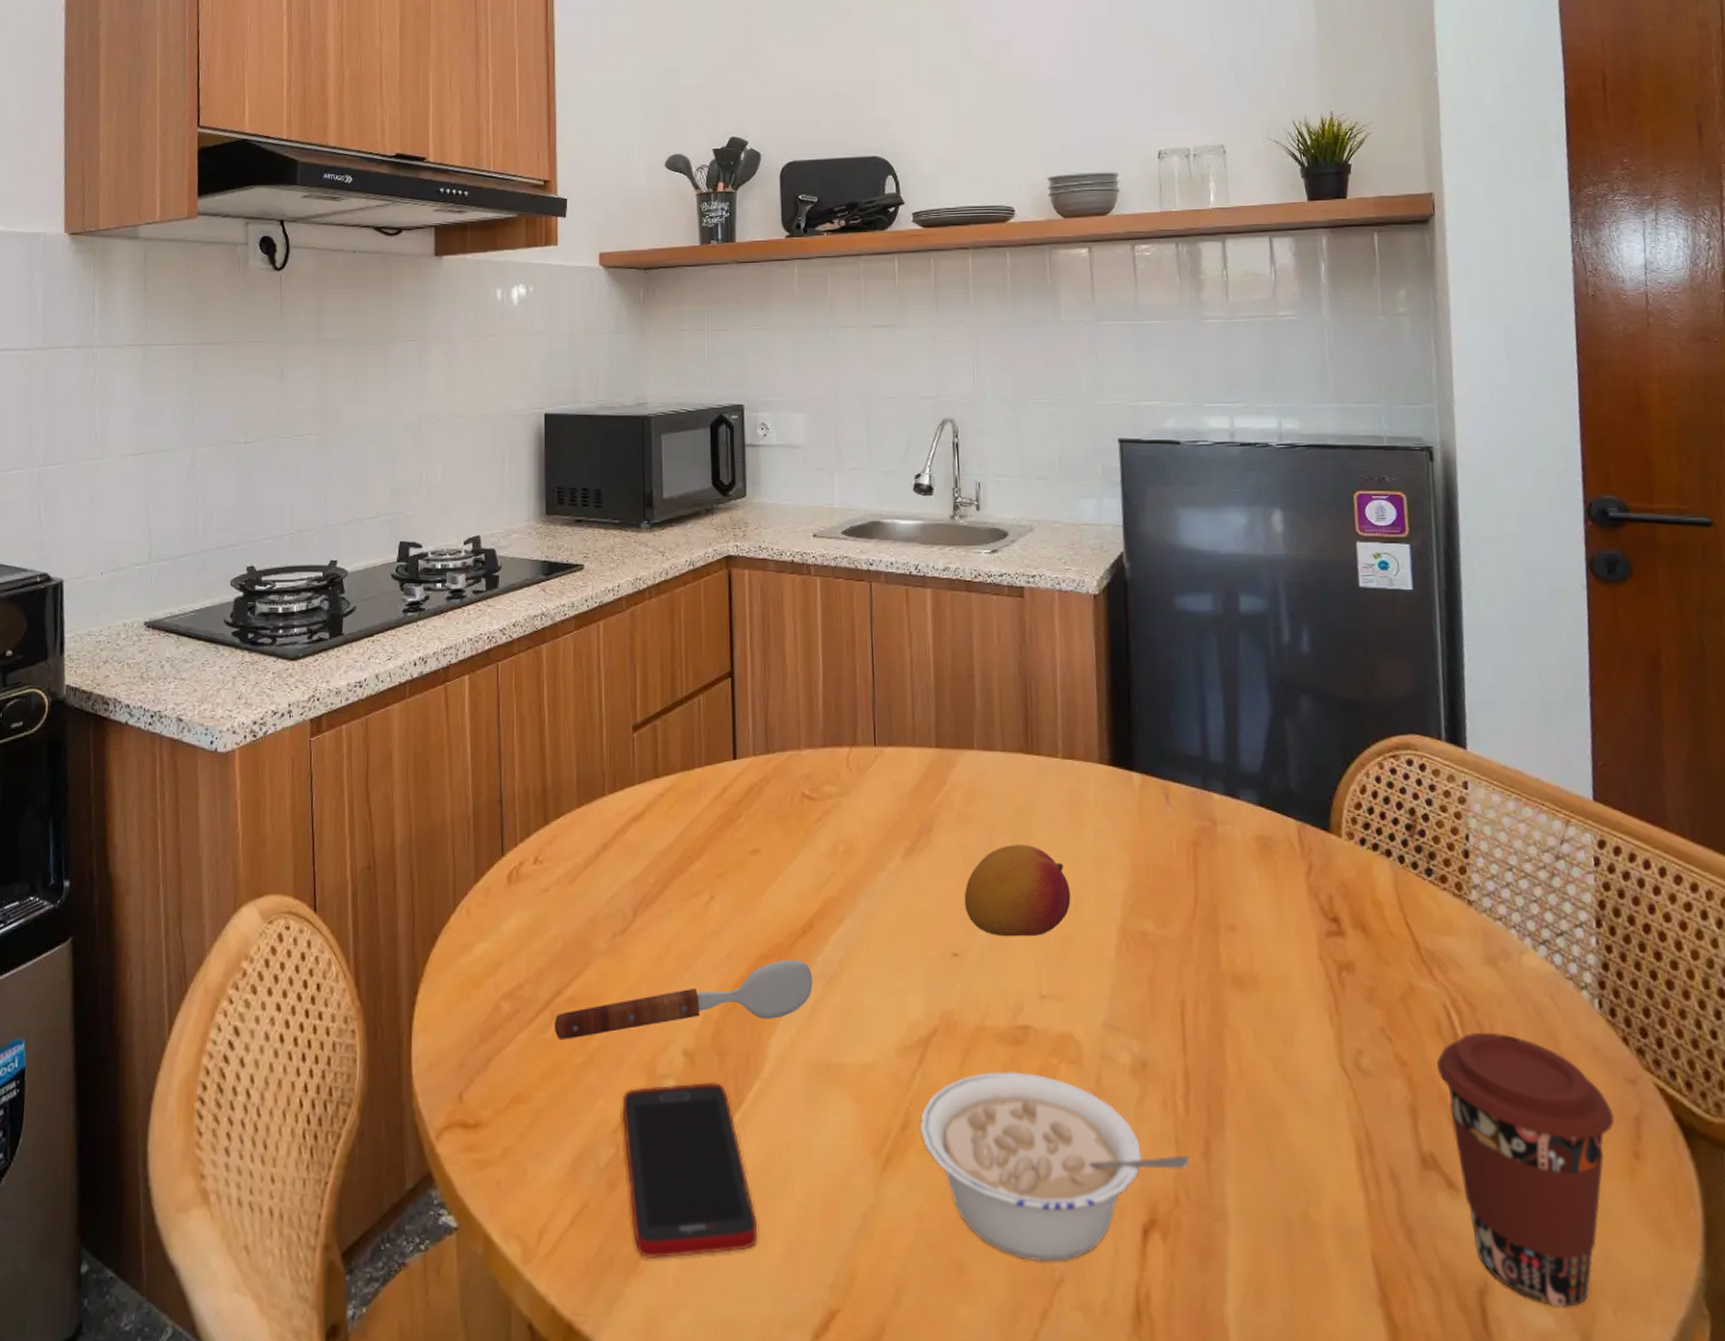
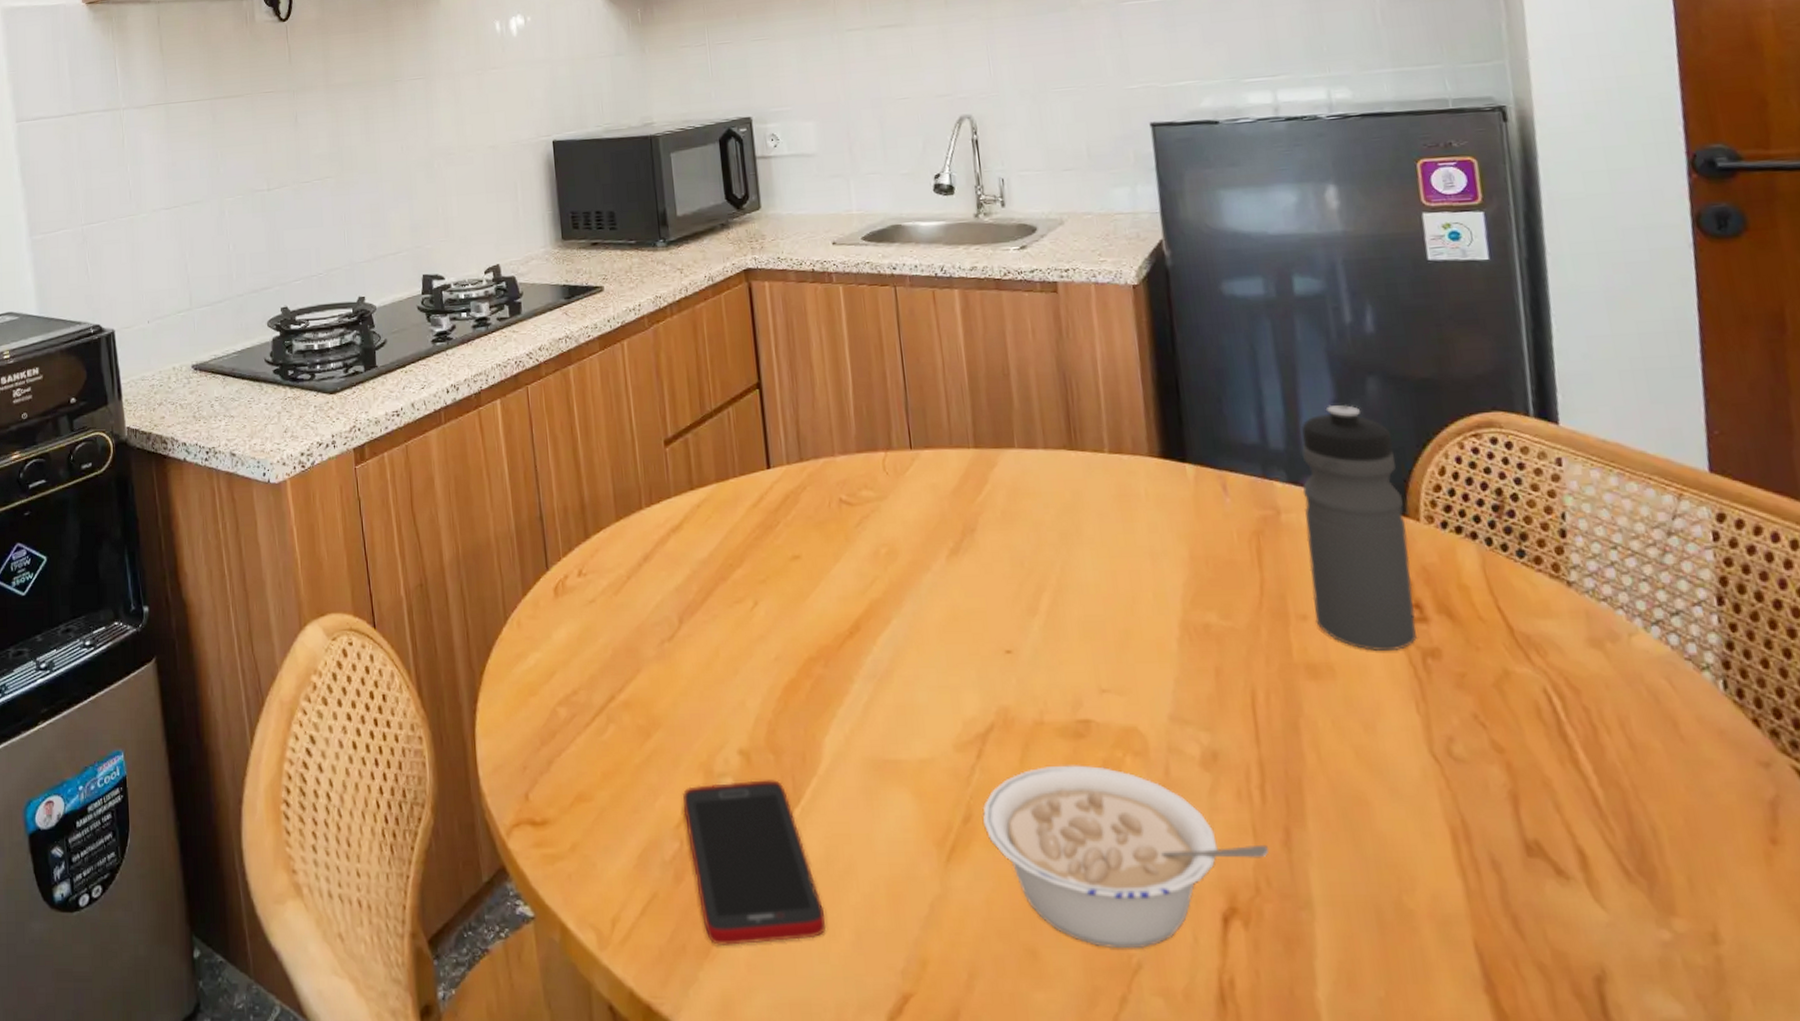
soupspoon: present [554,959,813,1039] -> none [610,660,864,742]
fruit: present [964,845,1071,937] -> none [1013,541,1127,633]
water bottle: none [1238,720,1334,963] -> present [1302,404,1417,651]
coffee cup: present [1436,1032,1615,1307] -> none [1538,716,1747,995]

